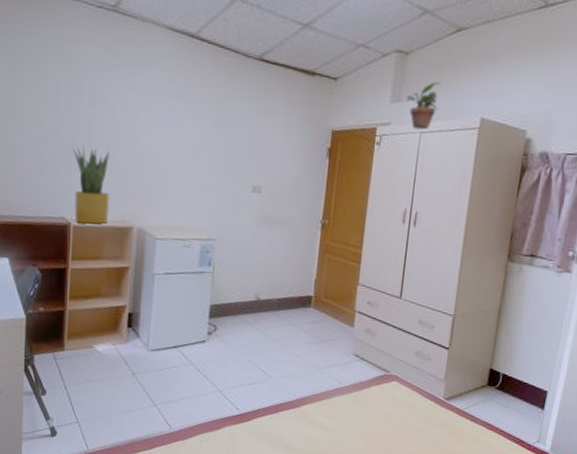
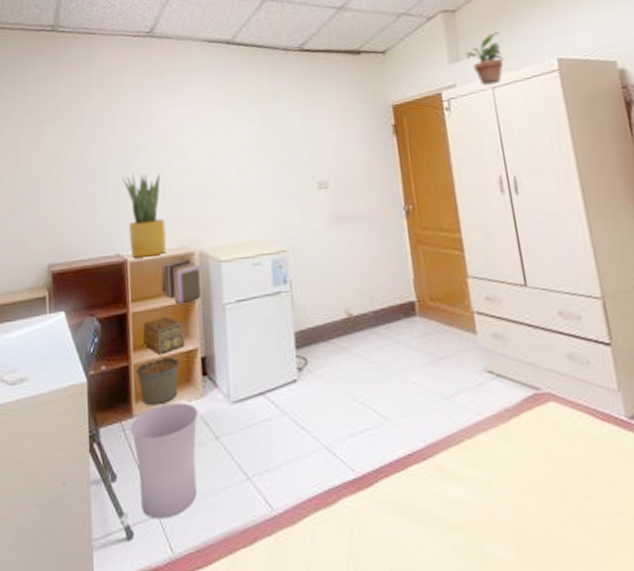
waste bin: none [60,344,120,425] -> present [129,402,198,519]
basket: none [69,308,110,344] -> present [135,356,180,406]
decorative box: none [78,276,116,306] -> present [142,317,185,355]
books: none [98,230,137,269] -> present [160,258,201,305]

